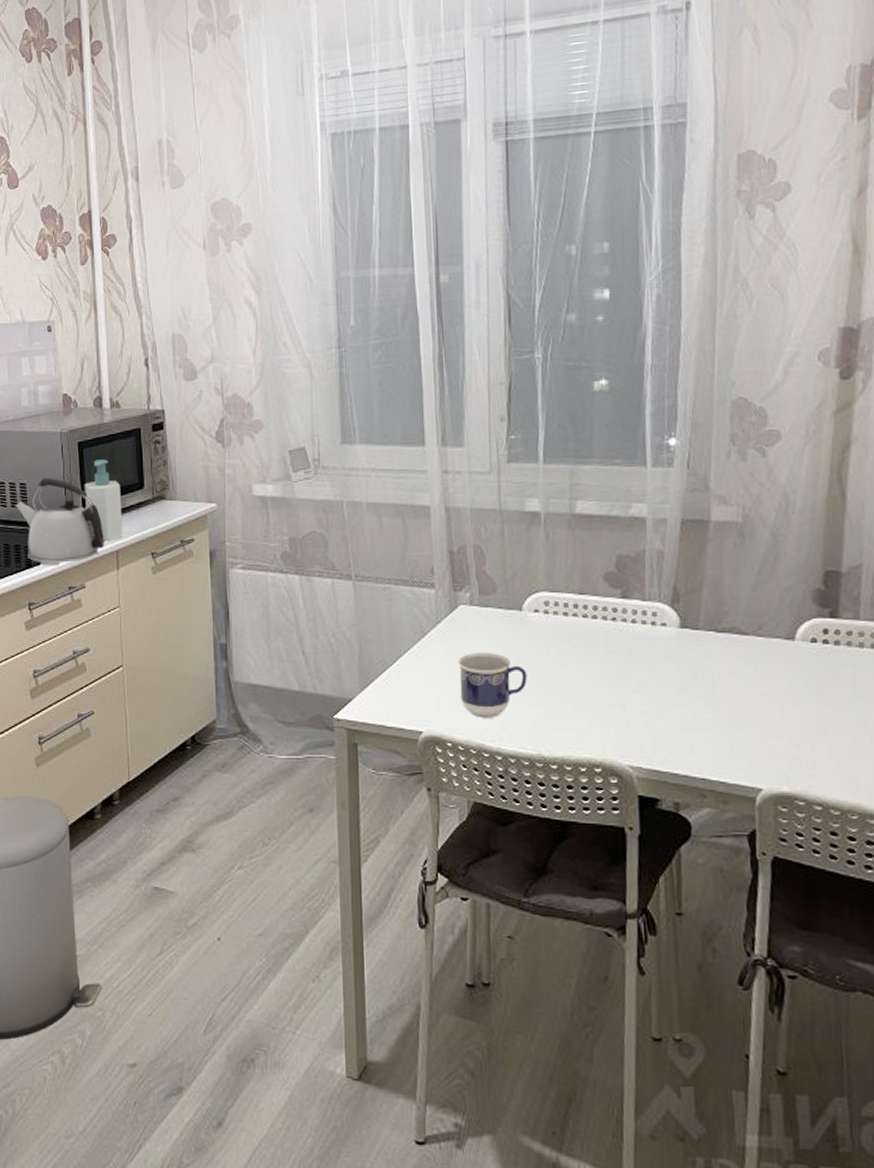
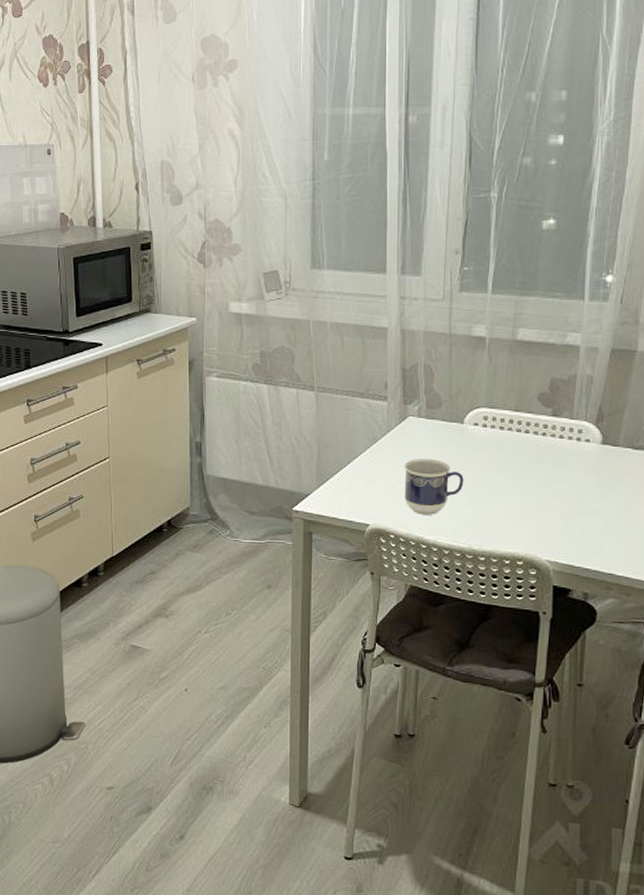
kettle: present [15,477,104,566] -> none [16,288,95,368]
soap bottle: present [84,459,123,542] -> none [78,274,112,349]

